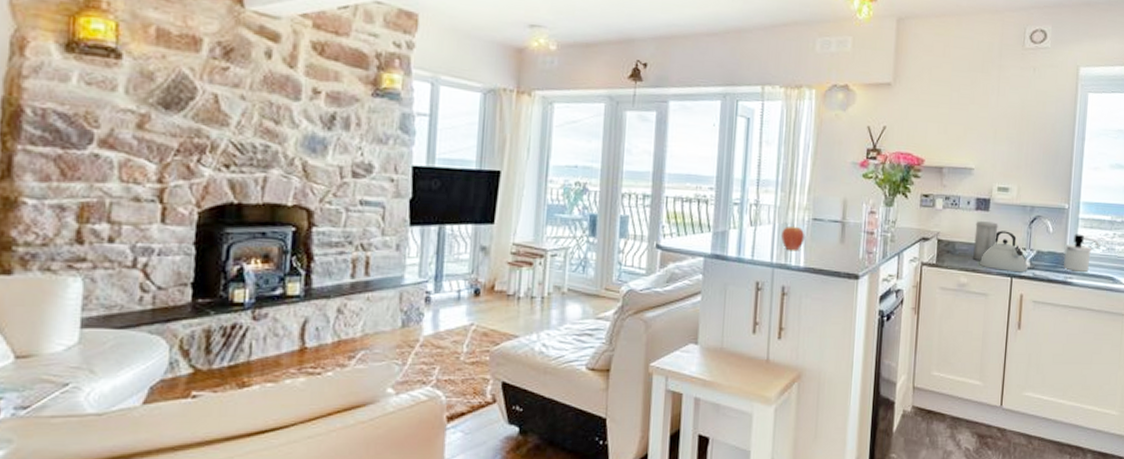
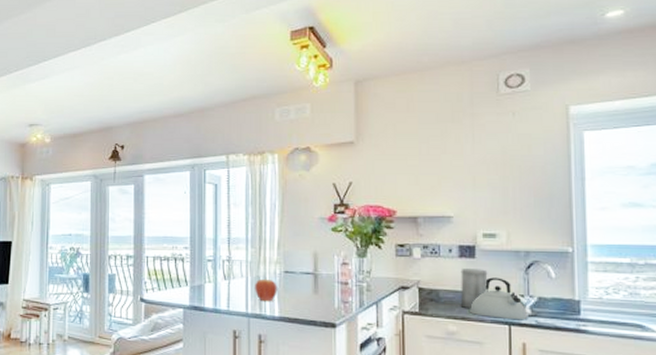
soap dispenser: present [1064,234,1100,272] -> none [572,278,618,319]

